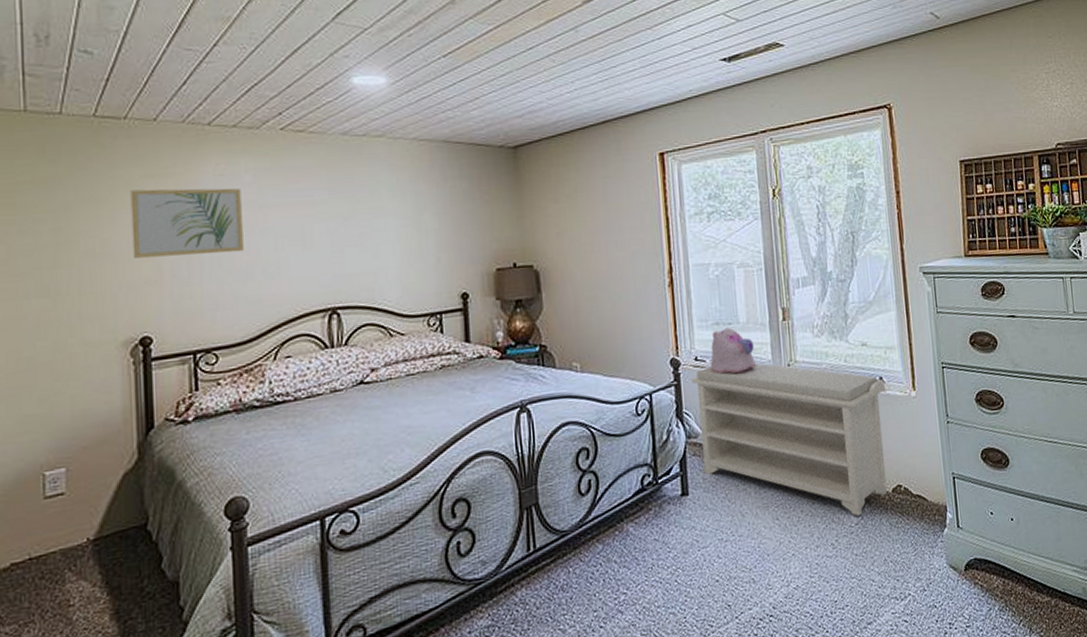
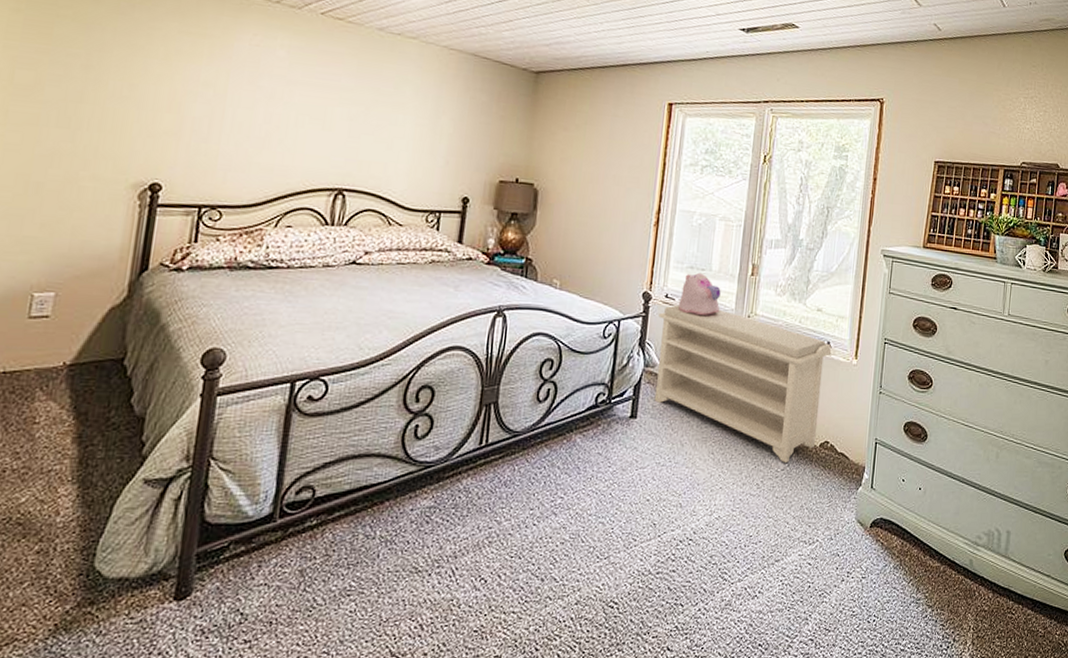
wall art: present [130,188,244,258] -> none [157,43,273,121]

